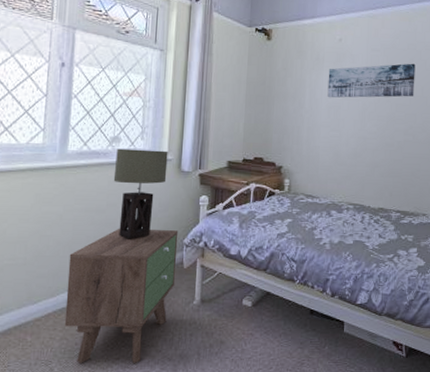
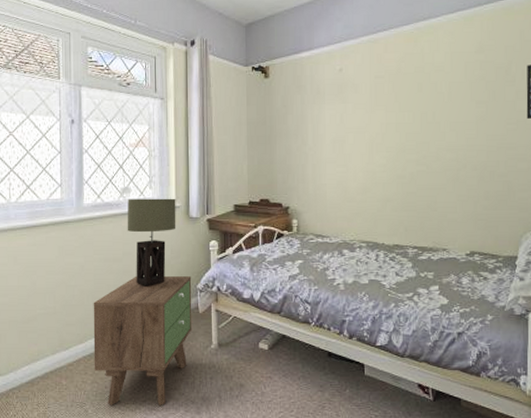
wall art: present [327,63,416,98] -> none [330,87,425,132]

